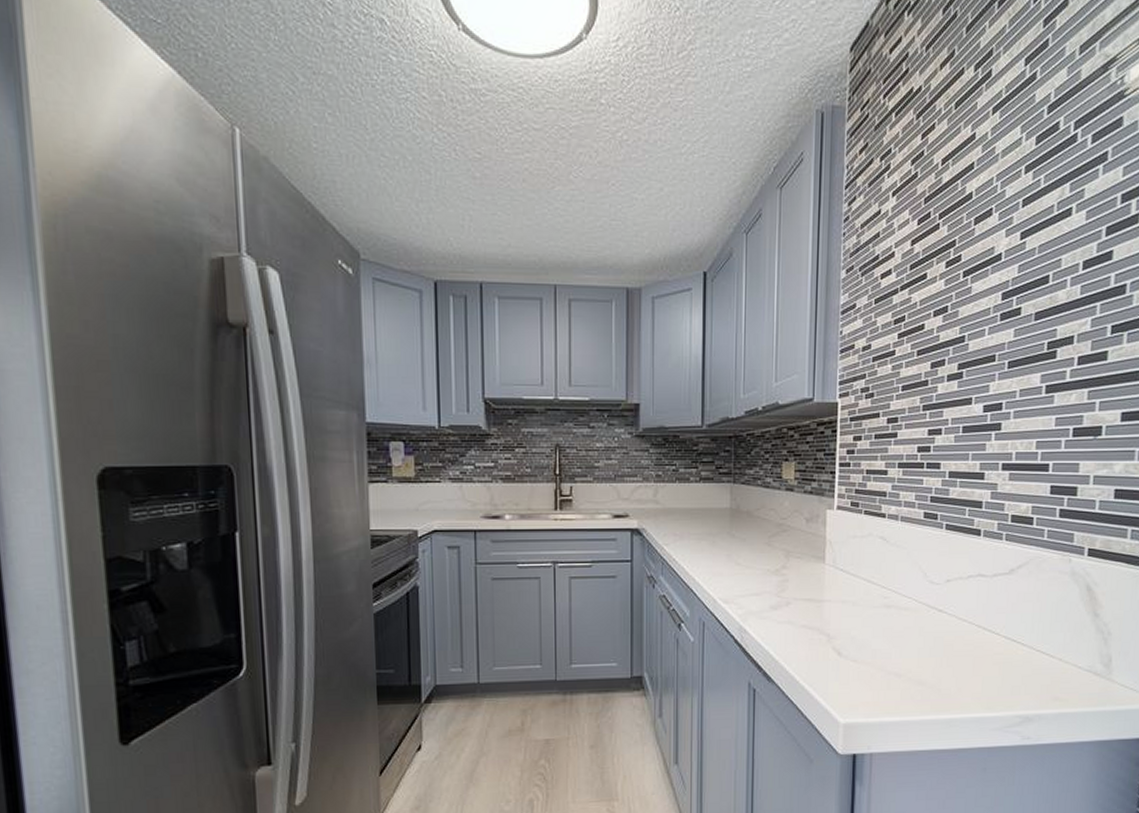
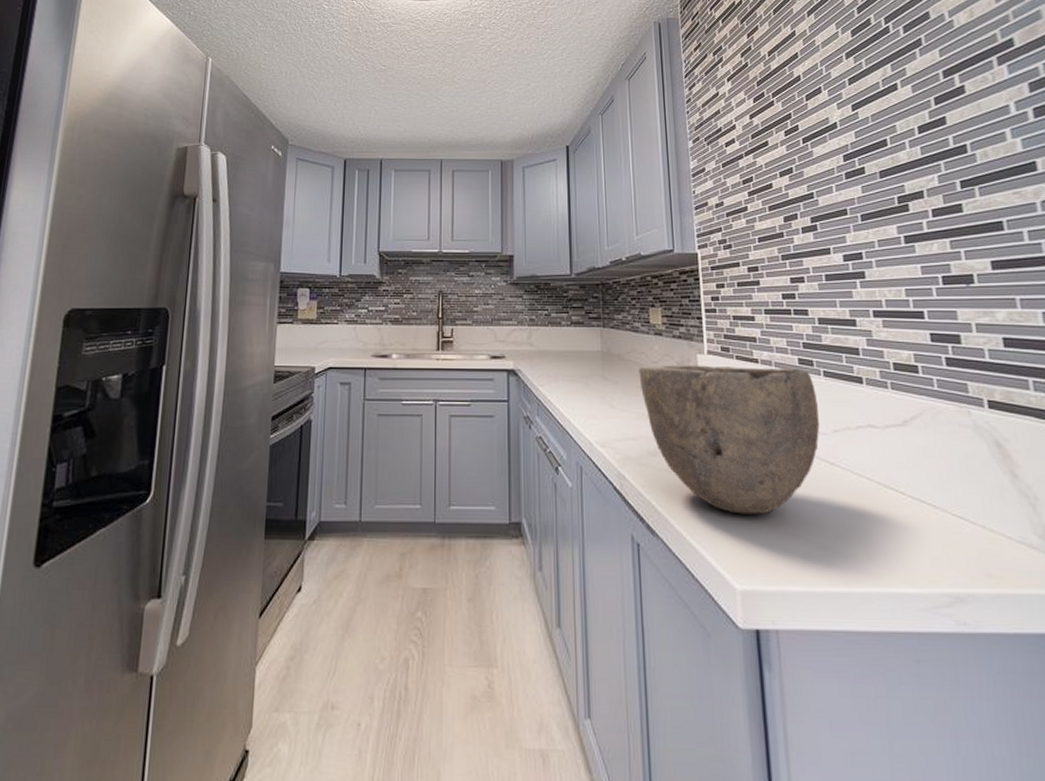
bowl: none [767,521,936,659] -> present [638,365,820,514]

